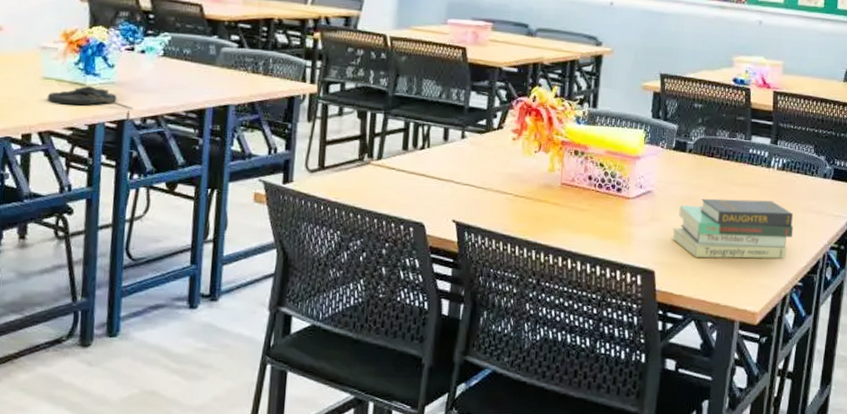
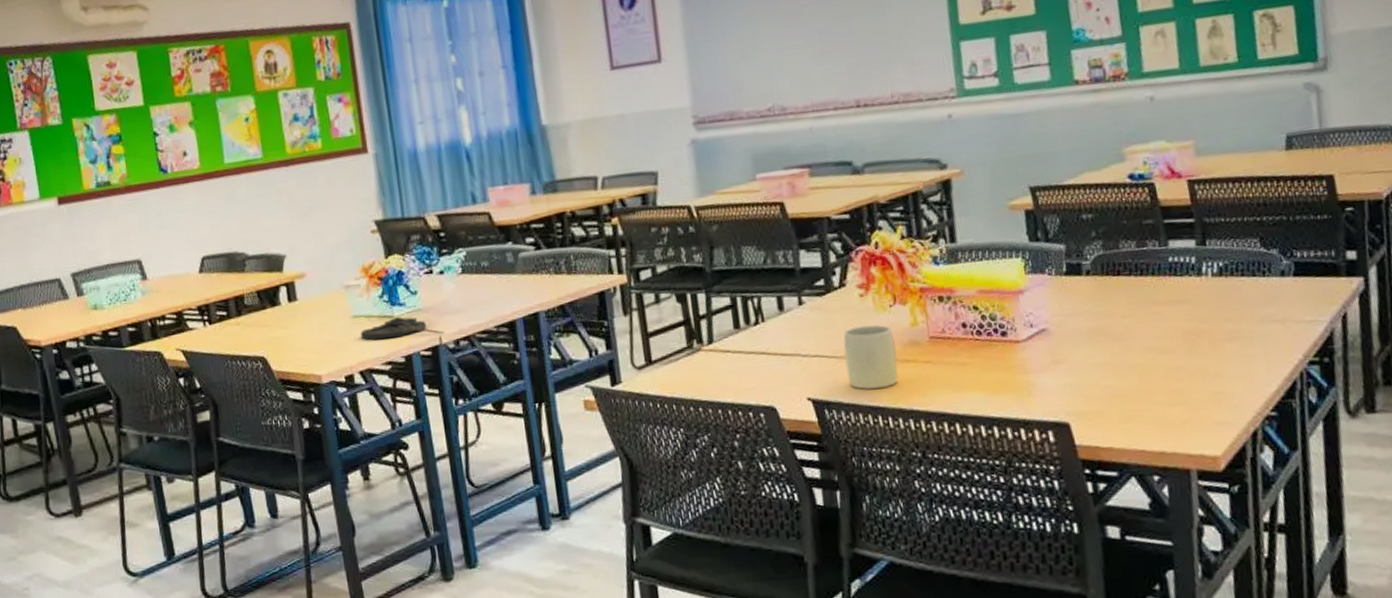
mug: none [489,165,533,221] -> present [843,324,899,390]
books: present [672,198,794,259] -> none [1083,316,1251,400]

